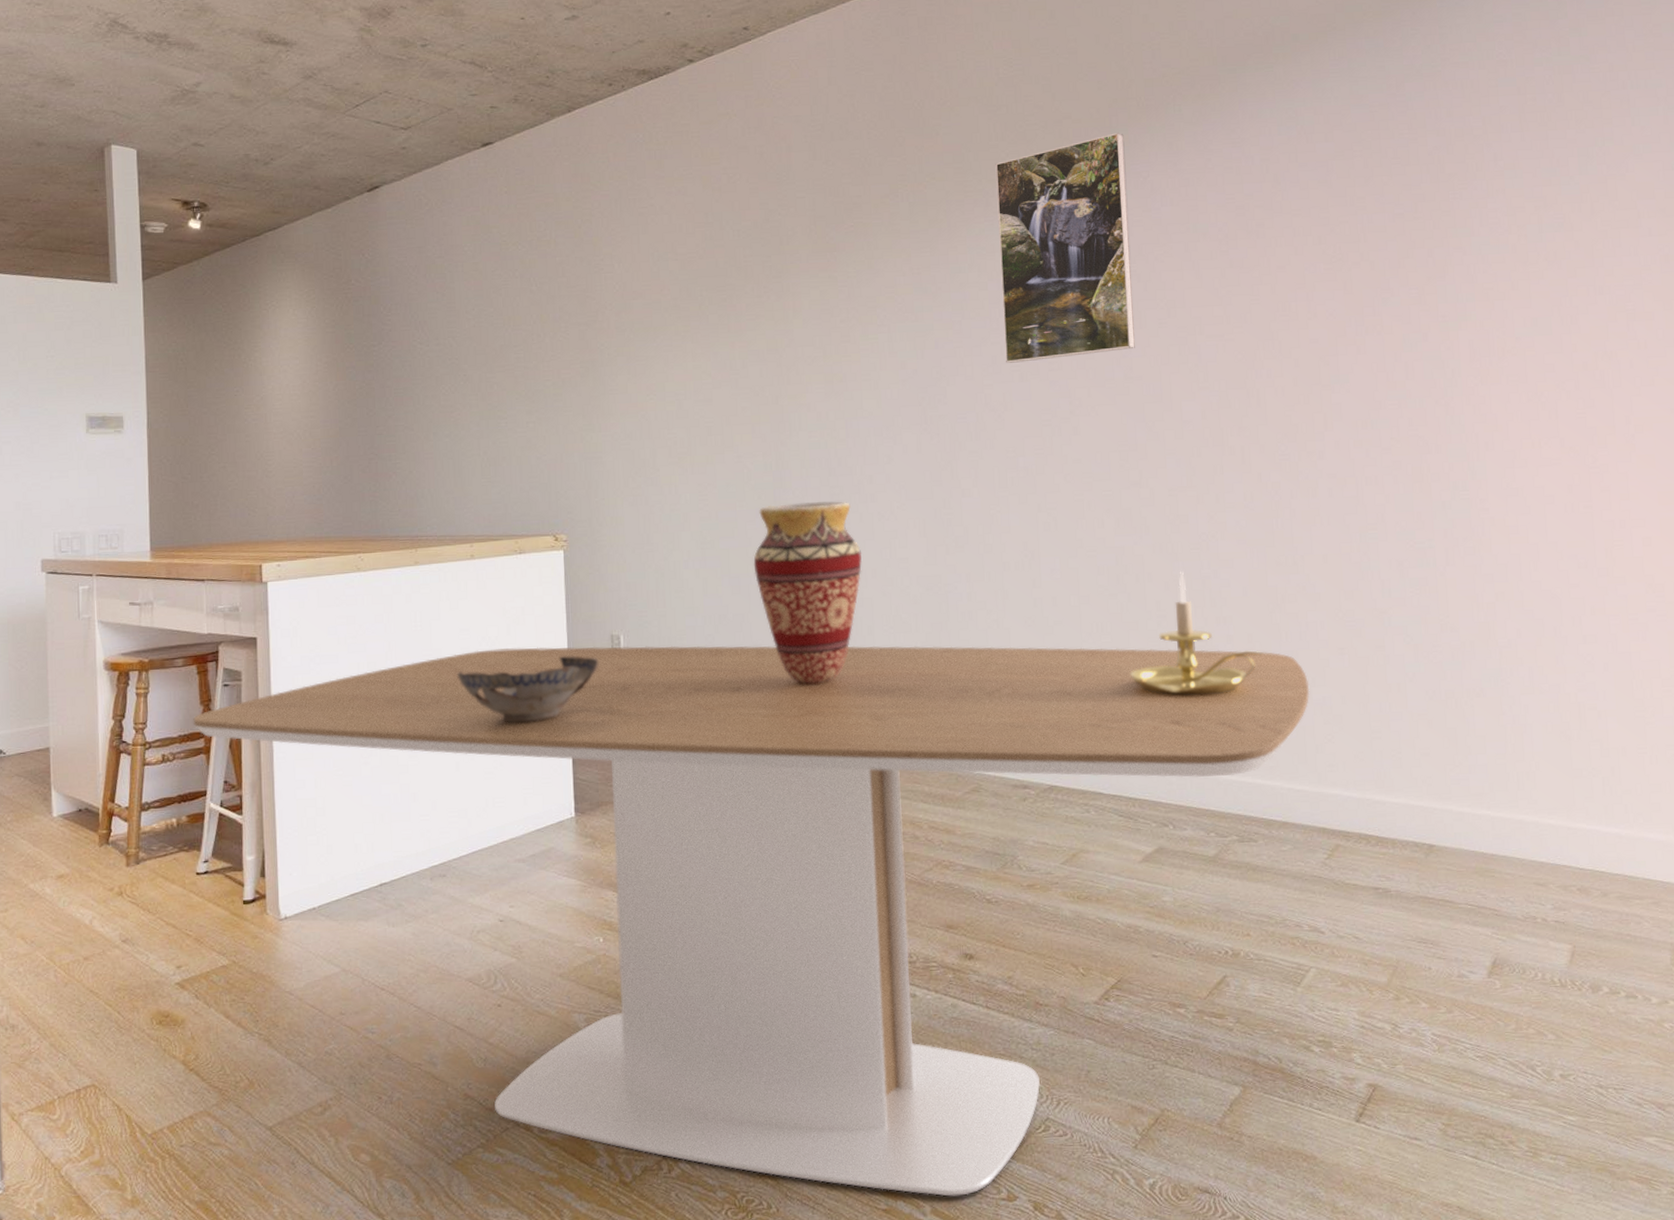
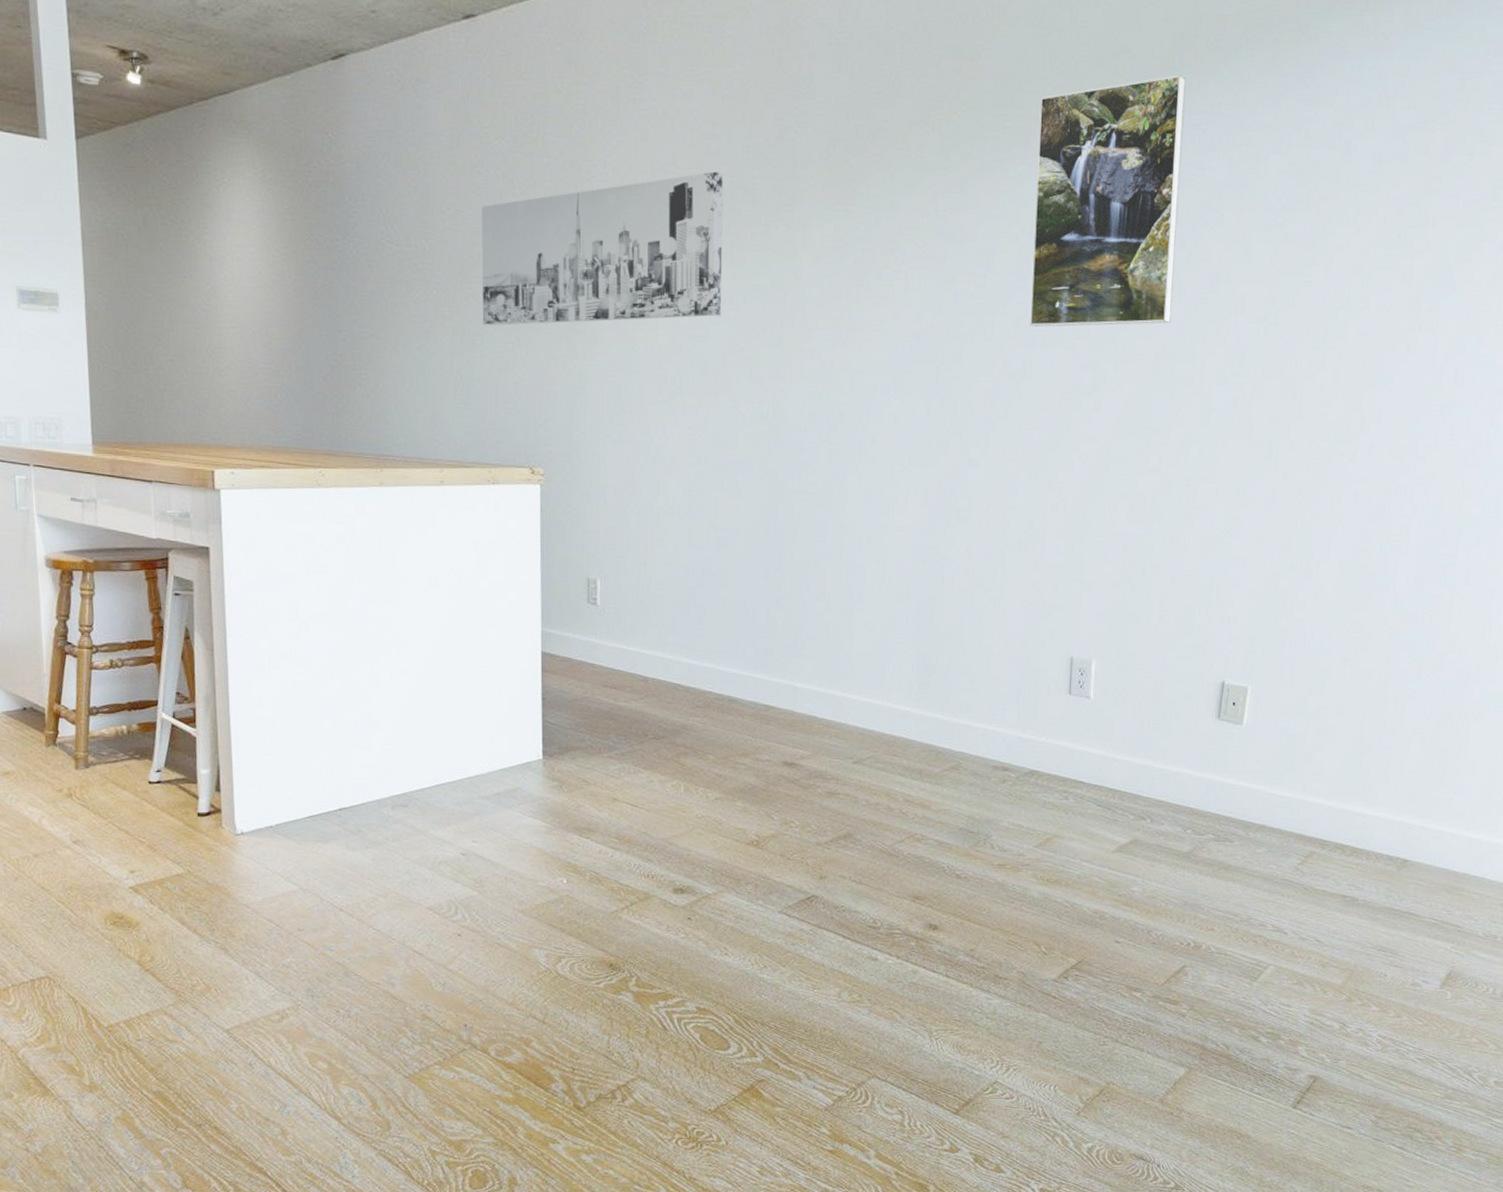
dining table: present [192,645,1310,1197] -> none [141,581,1307,1144]
decorative bowl: present [457,656,599,723] -> none [423,596,573,660]
wall art: none [502,254,723,410] -> present [482,171,723,326]
vase: present [753,501,862,685] -> none [742,456,857,648]
candle holder: present [1130,571,1264,696] -> none [1125,566,1265,695]

